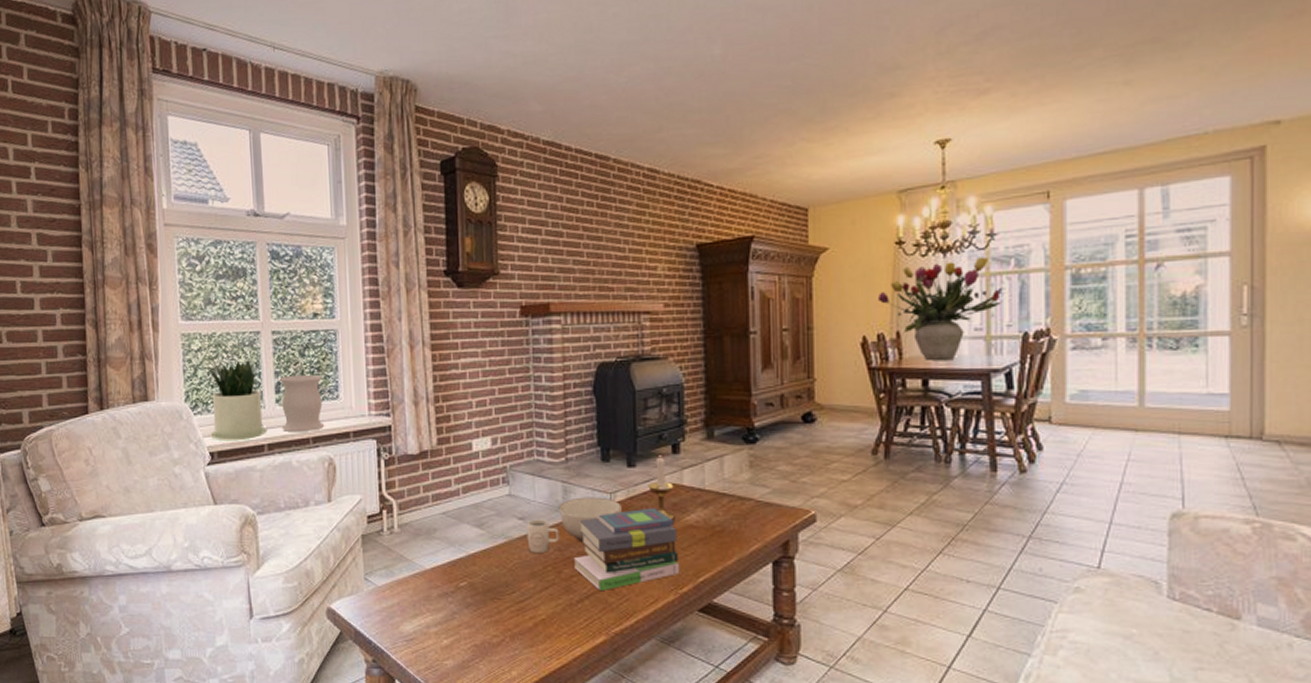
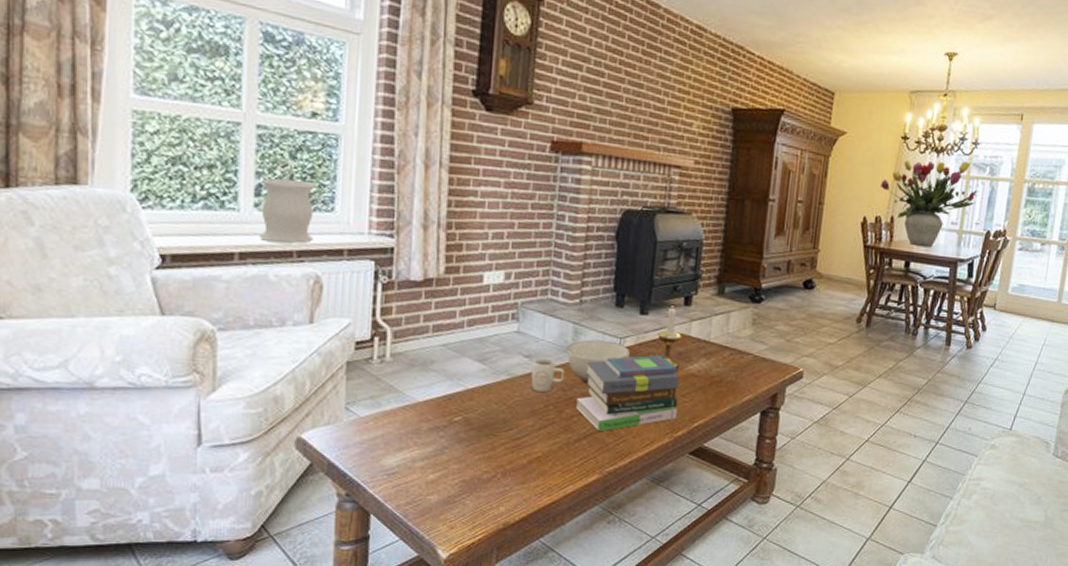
planter: present [207,360,269,442] -> none [162,148,242,246]

